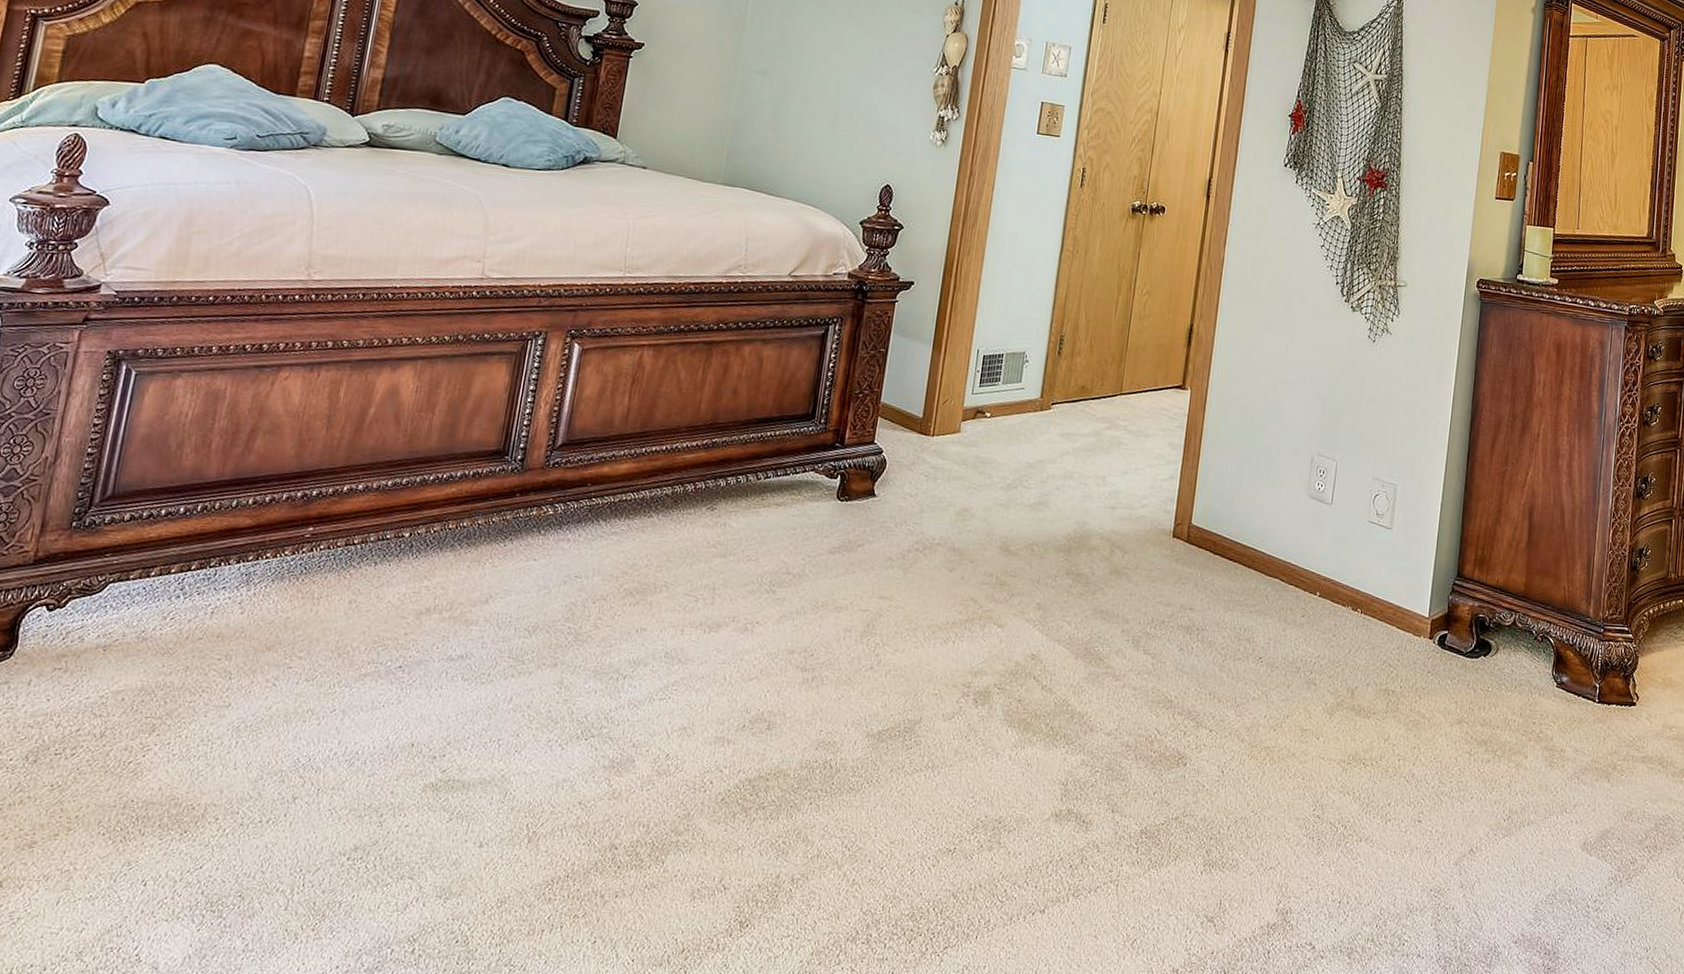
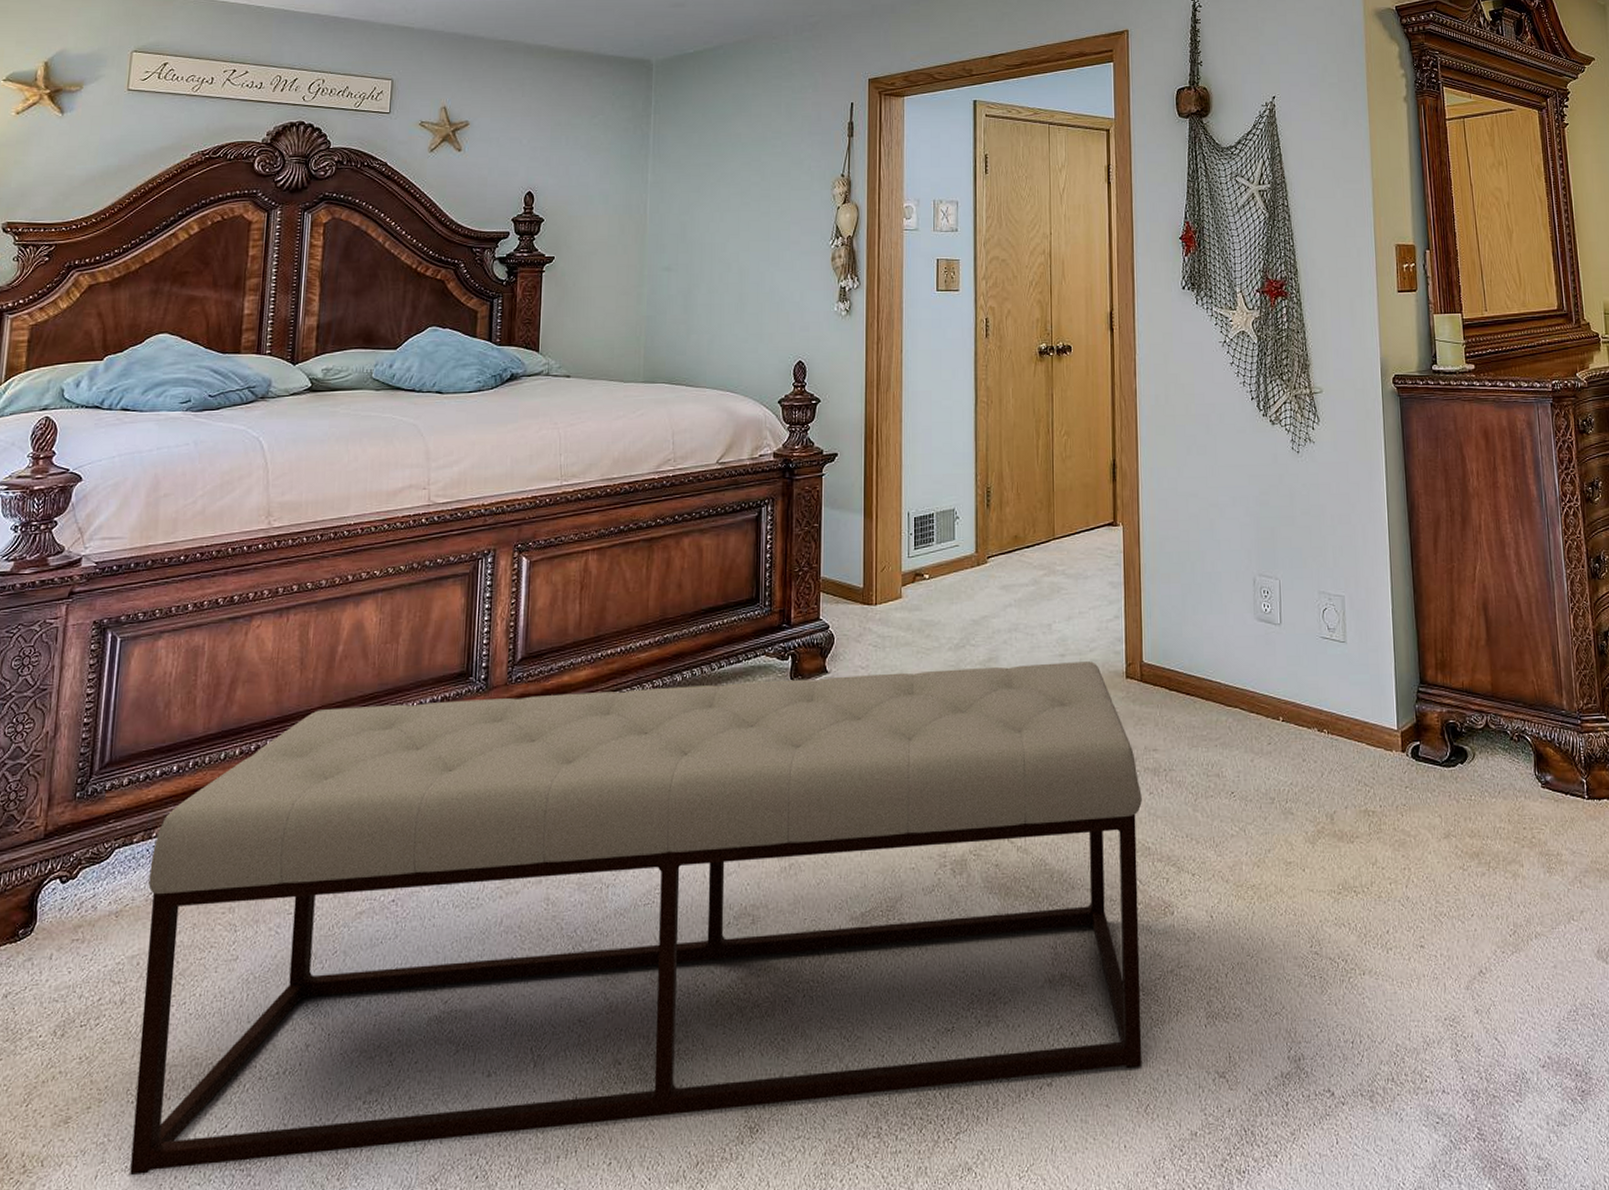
bench: none [94,469,1172,906] -> present [130,661,1142,1176]

